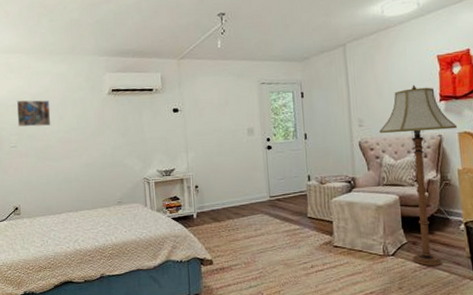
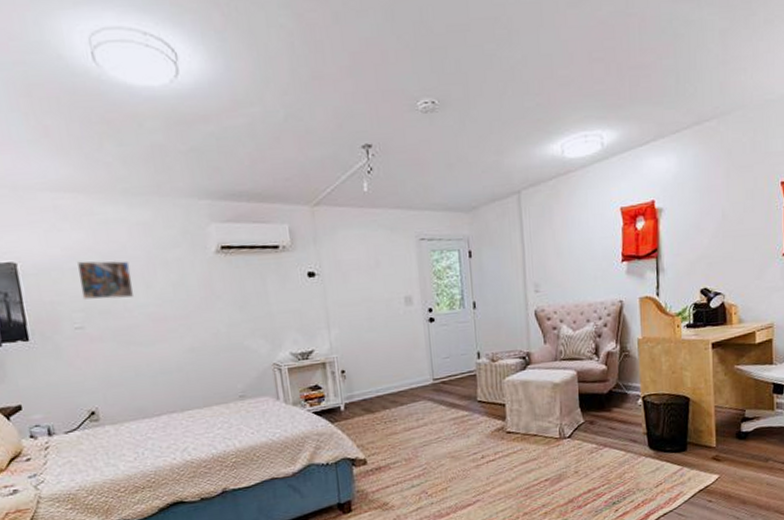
floor lamp: present [379,84,457,266] -> none [556,242,638,446]

